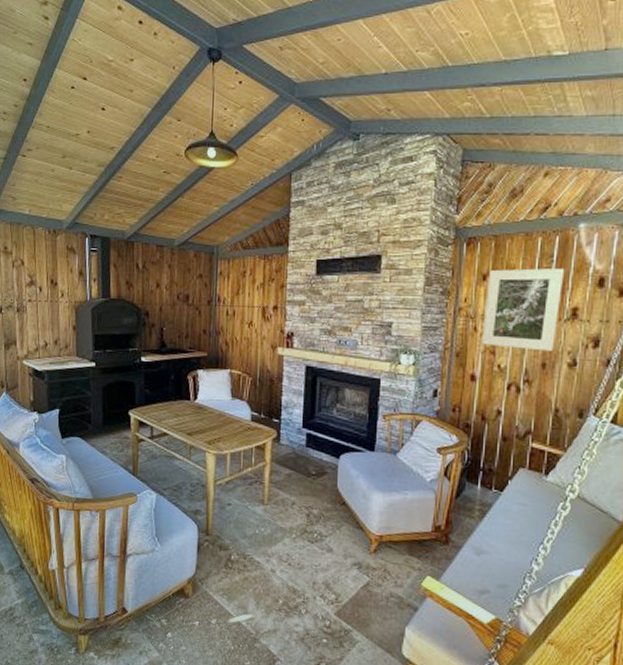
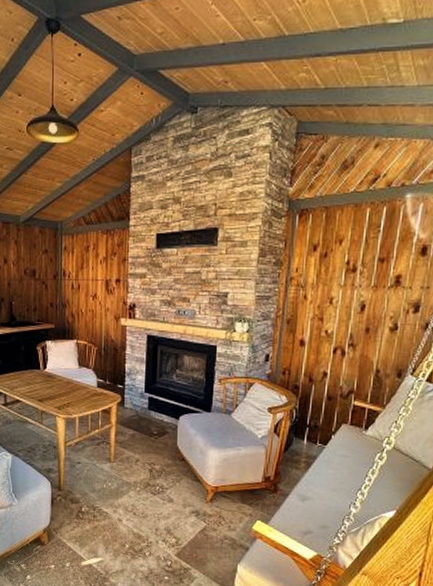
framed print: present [482,268,565,352] -> none [311,238,391,317]

